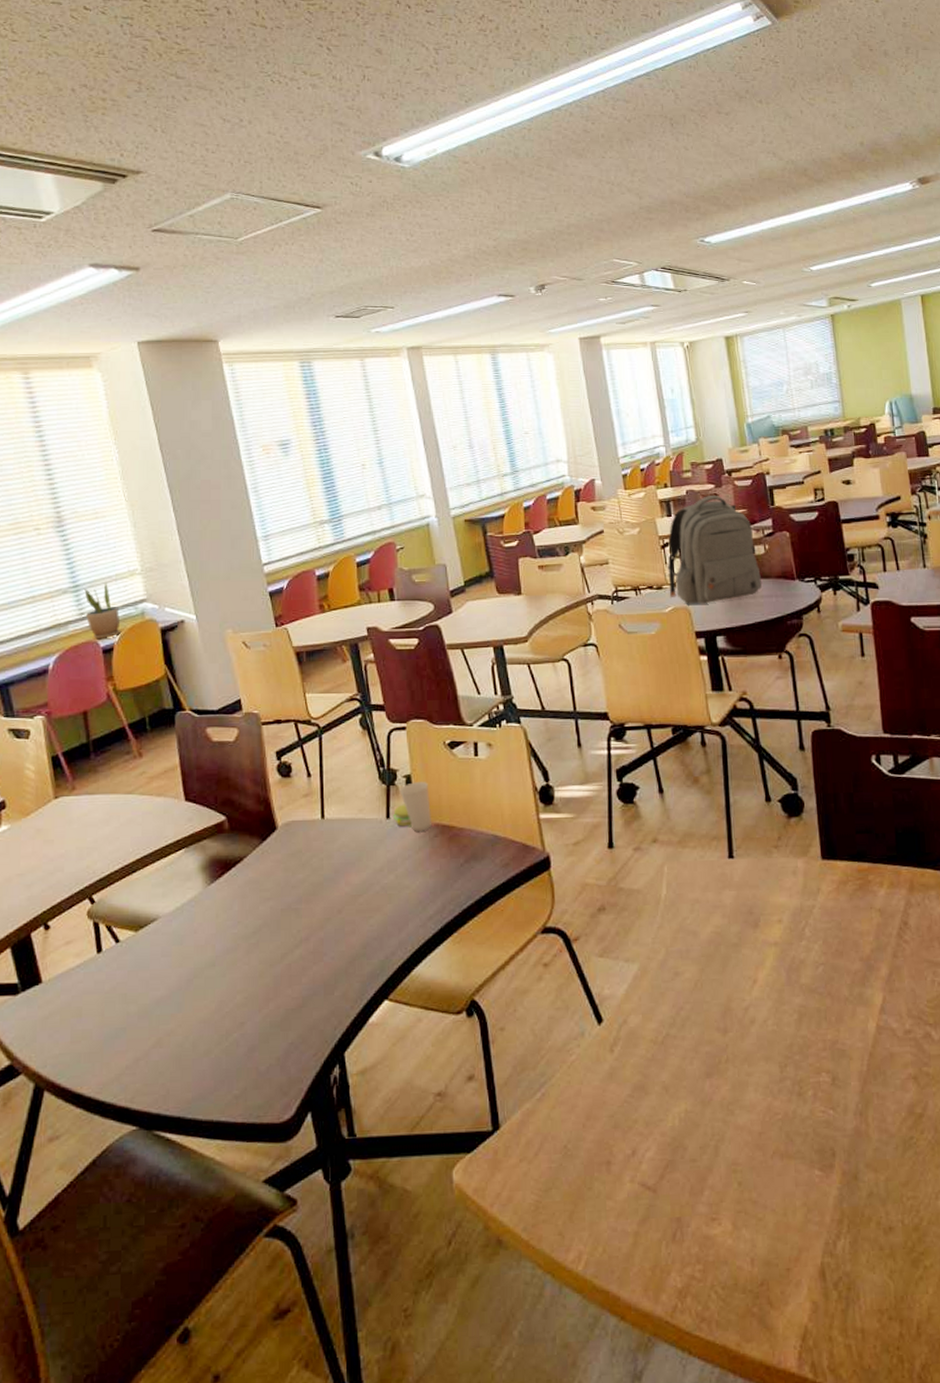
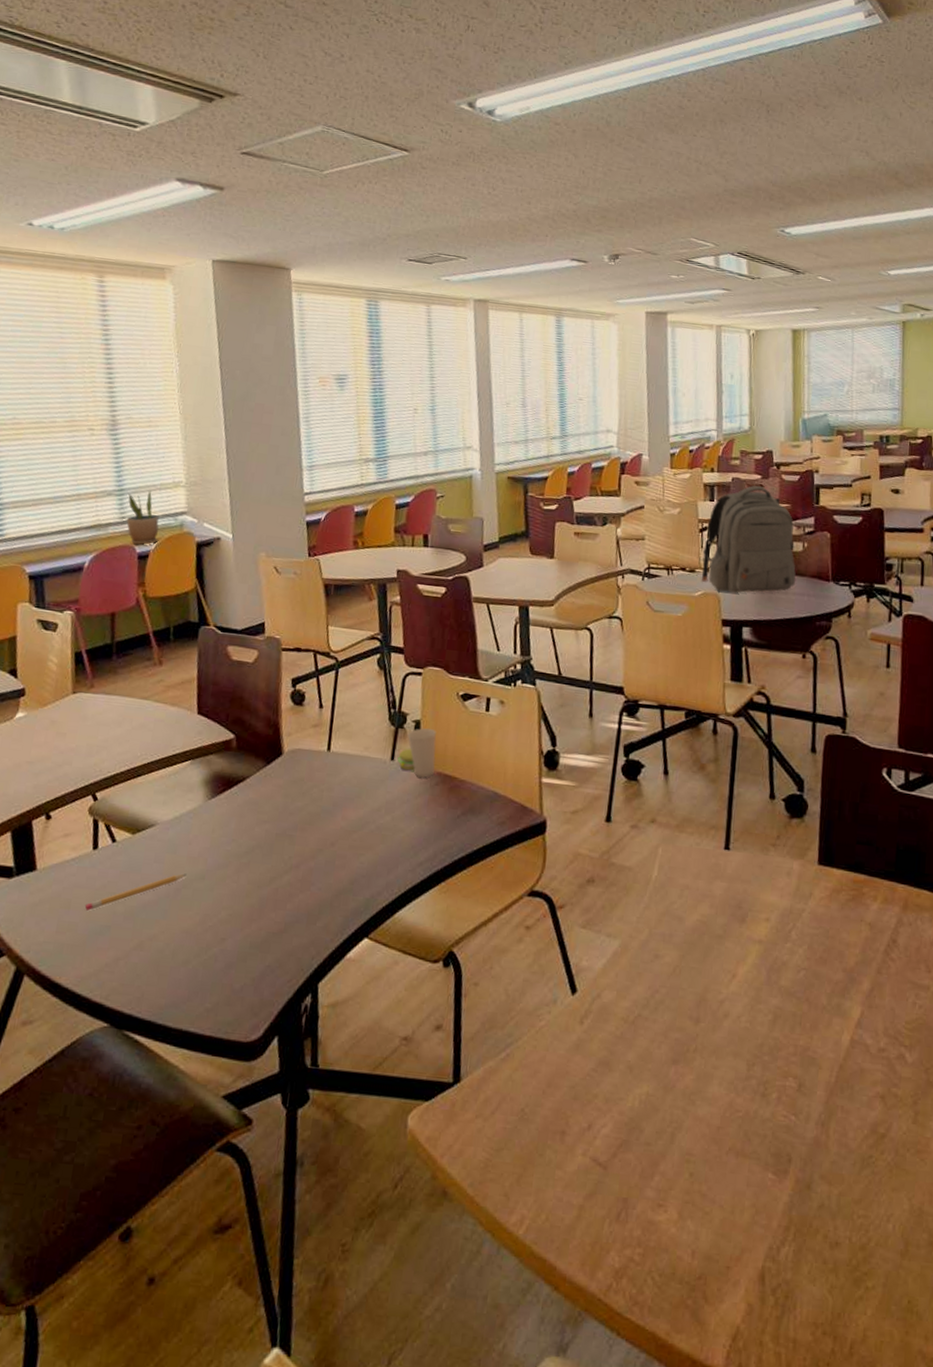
pencil: none [96,963,196,1016] -> present [84,873,187,911]

